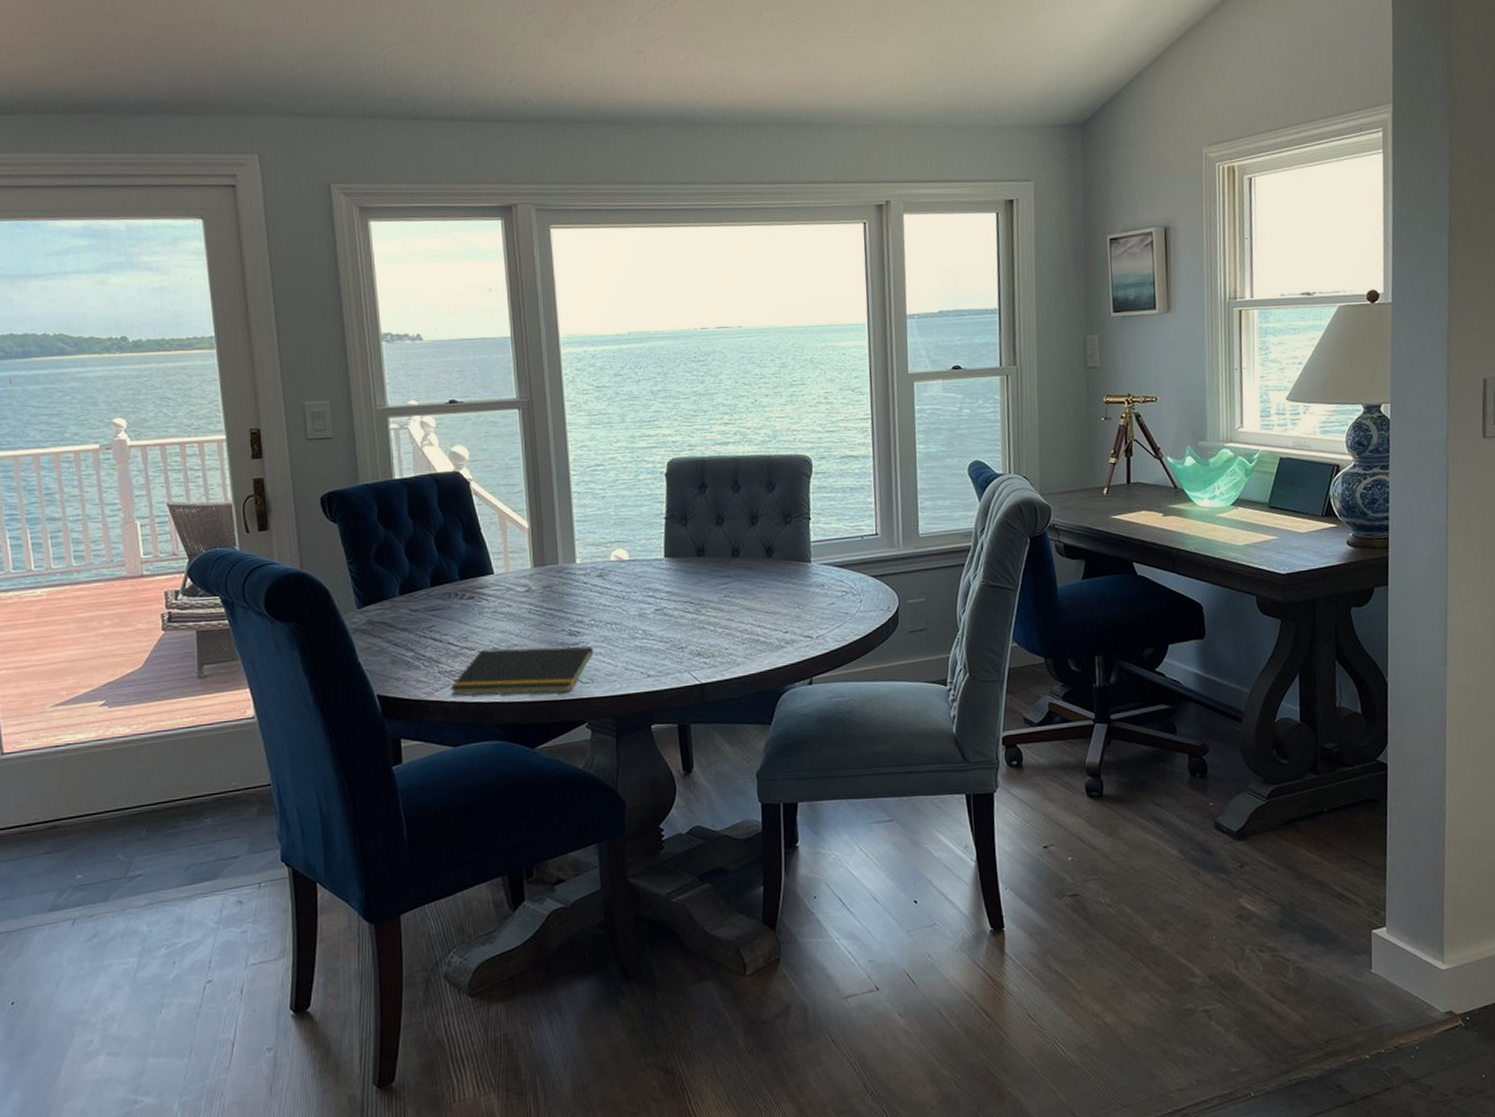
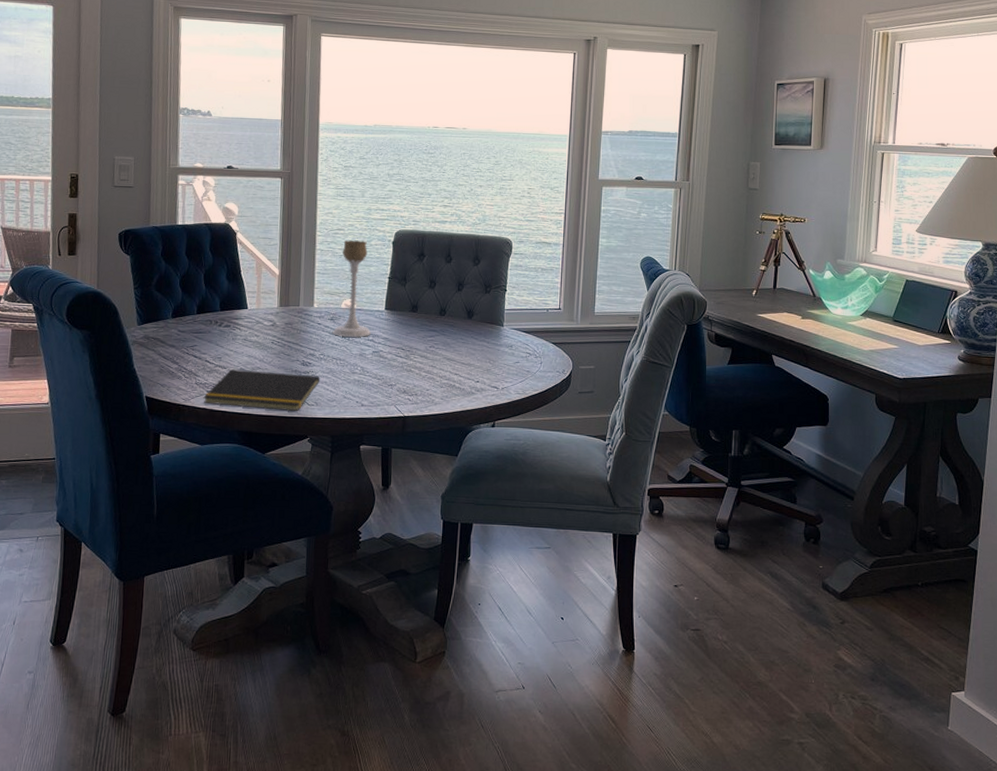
candle holder: none [602,475,651,596] -> present [332,240,372,337]

